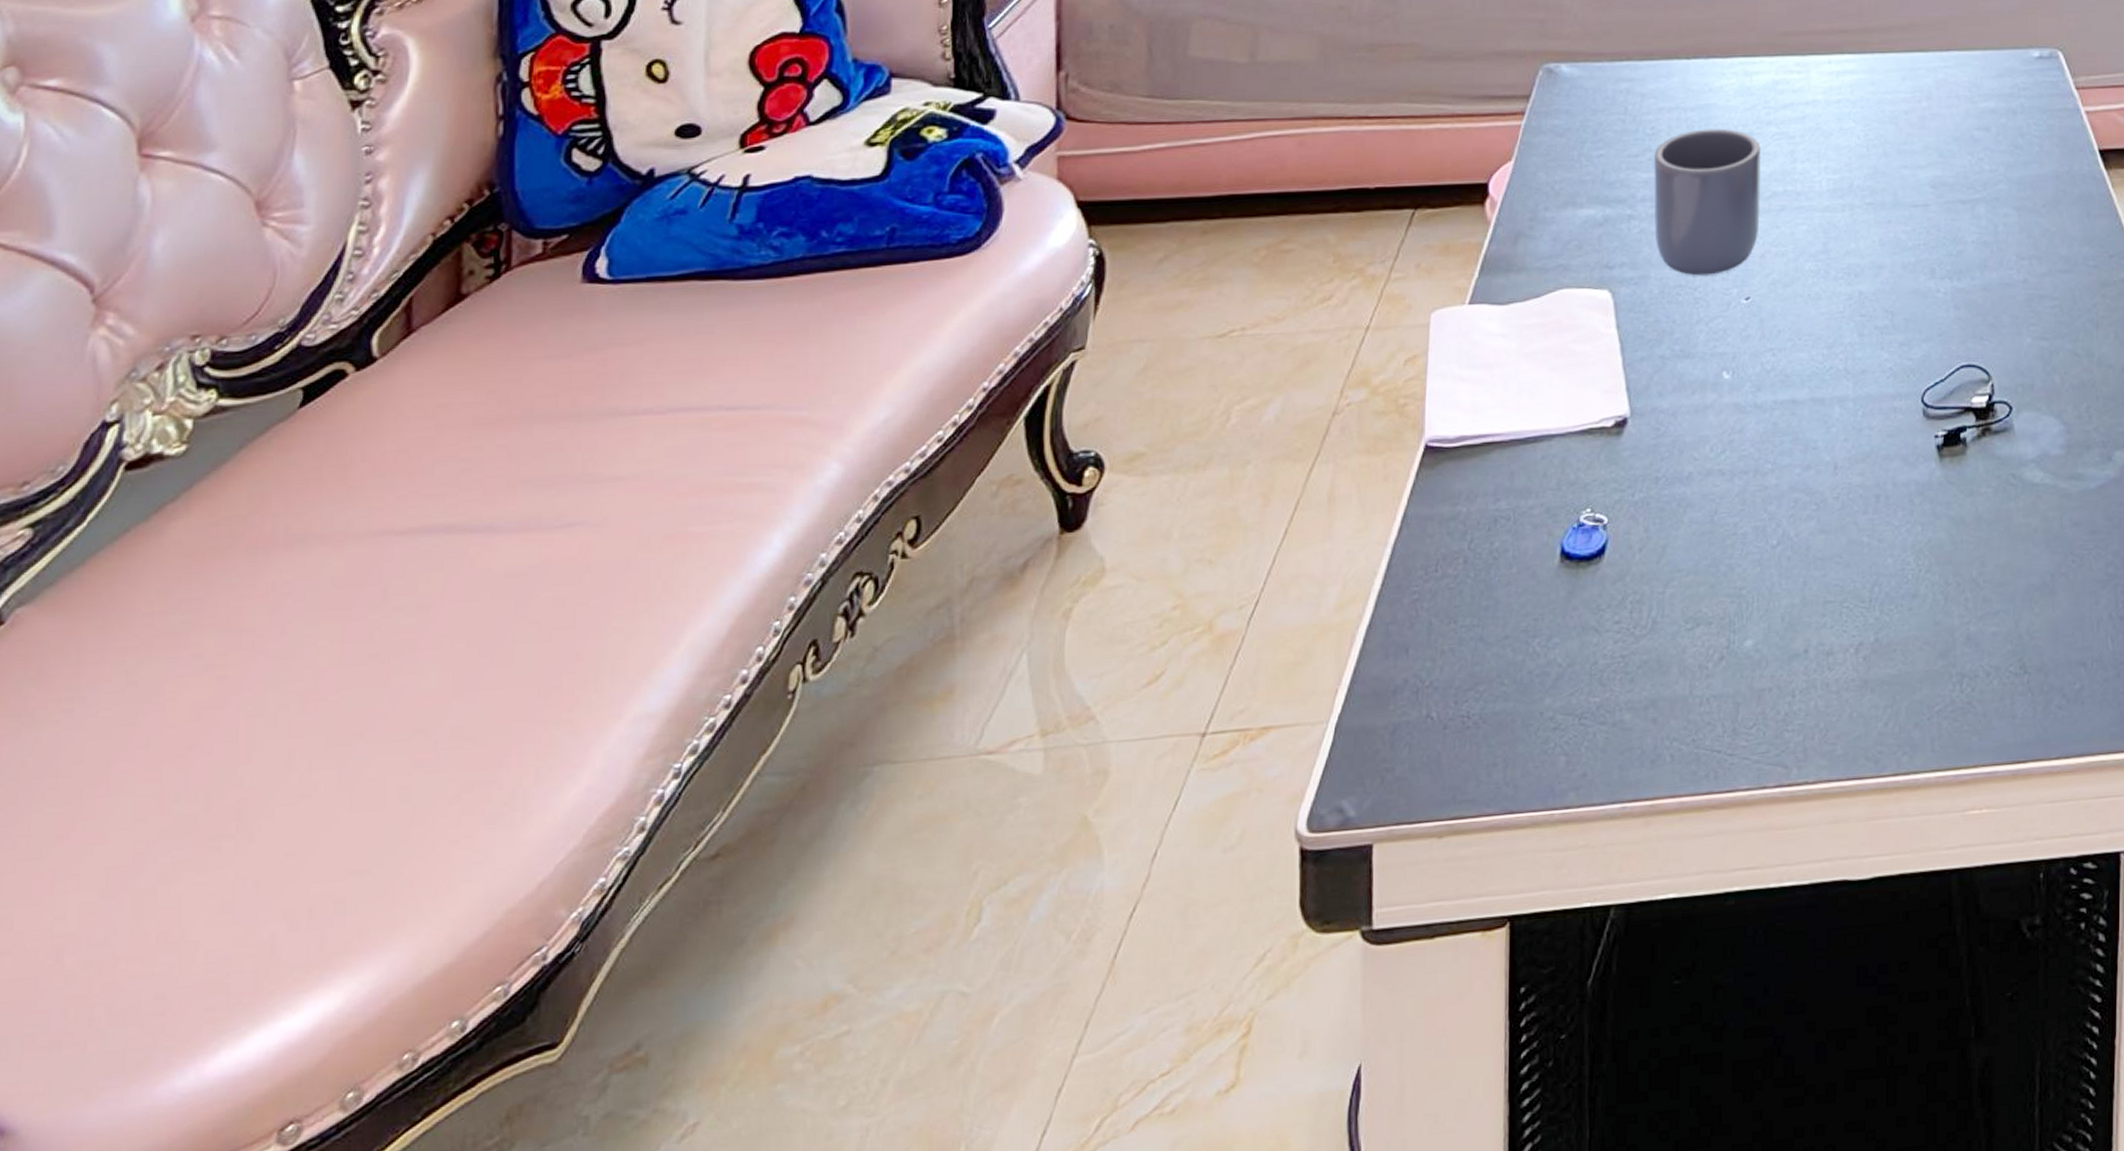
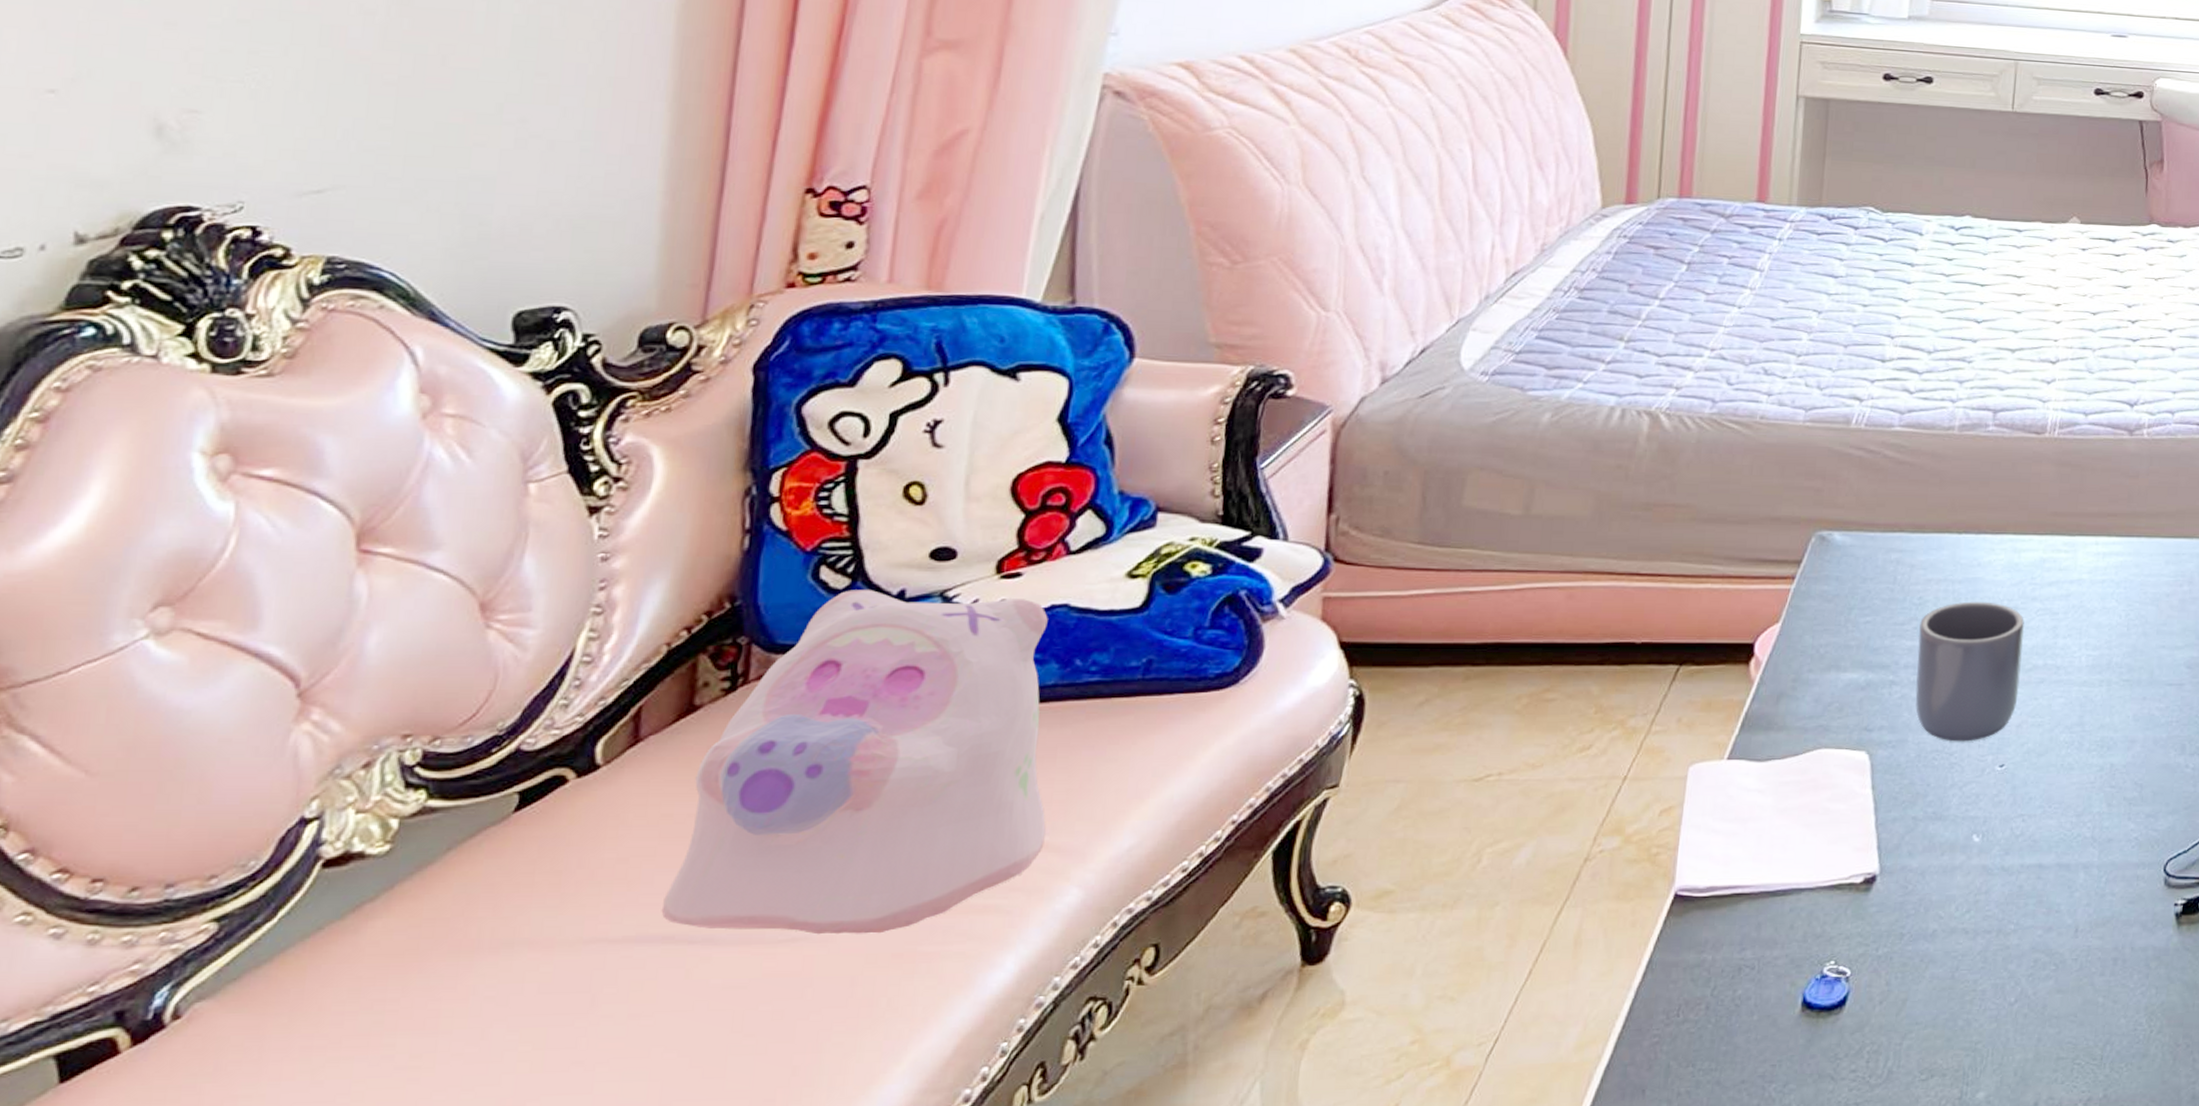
plush toy: none [442,169,803,519] -> present [661,589,1048,935]

